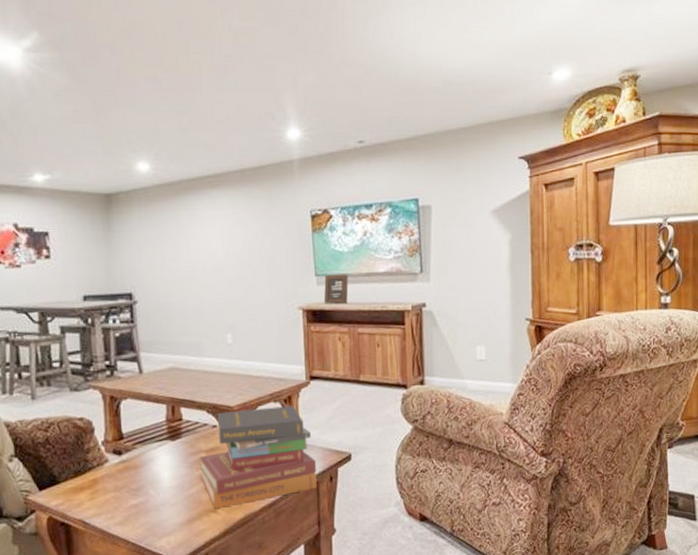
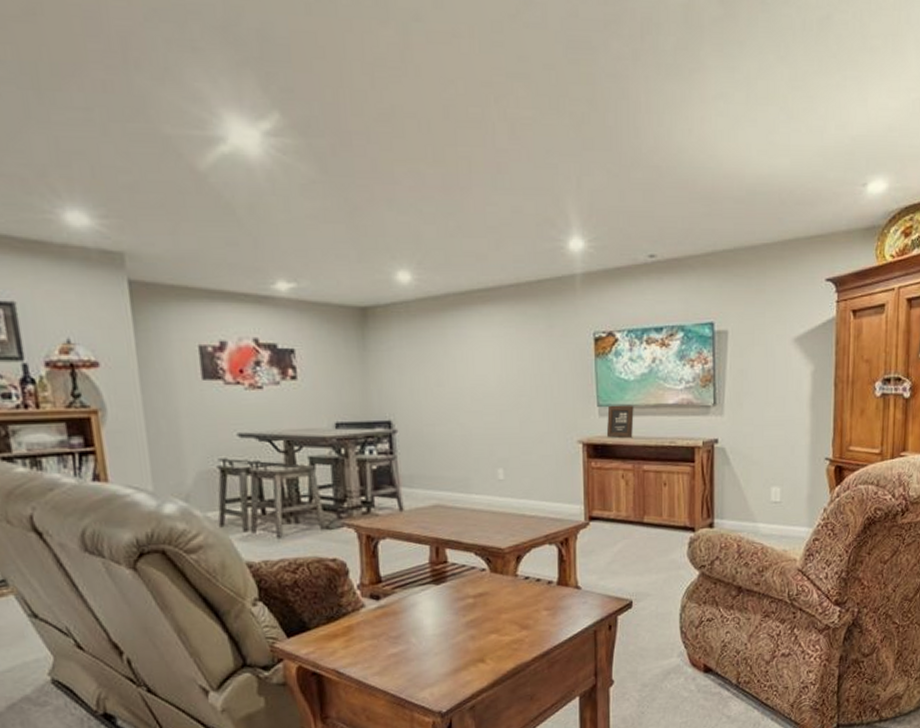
books: present [200,405,317,509] -> none [466,548,594,658]

